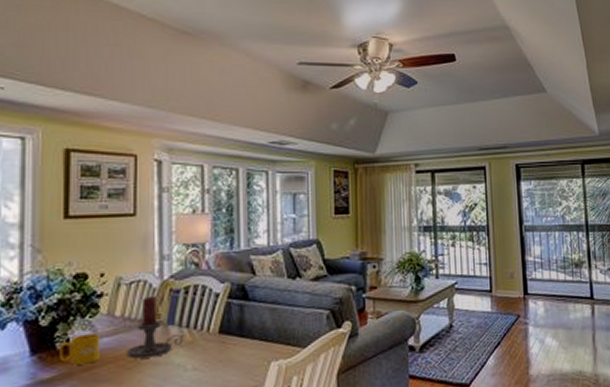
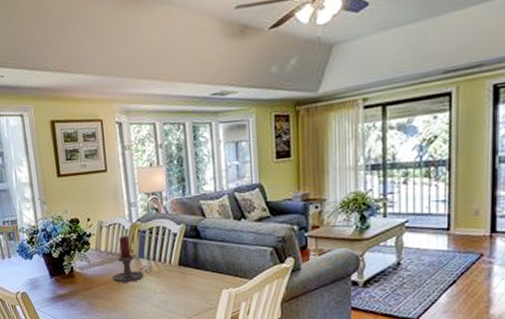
mug: present [60,333,100,365] -> none [67,263,95,286]

